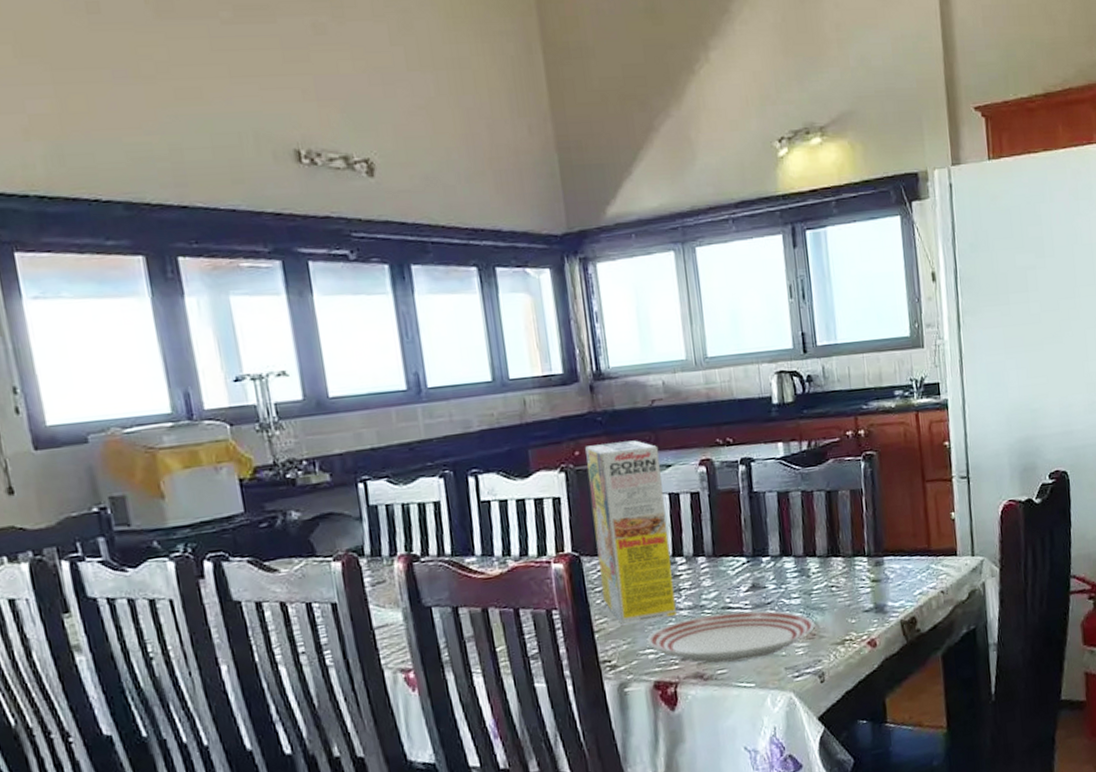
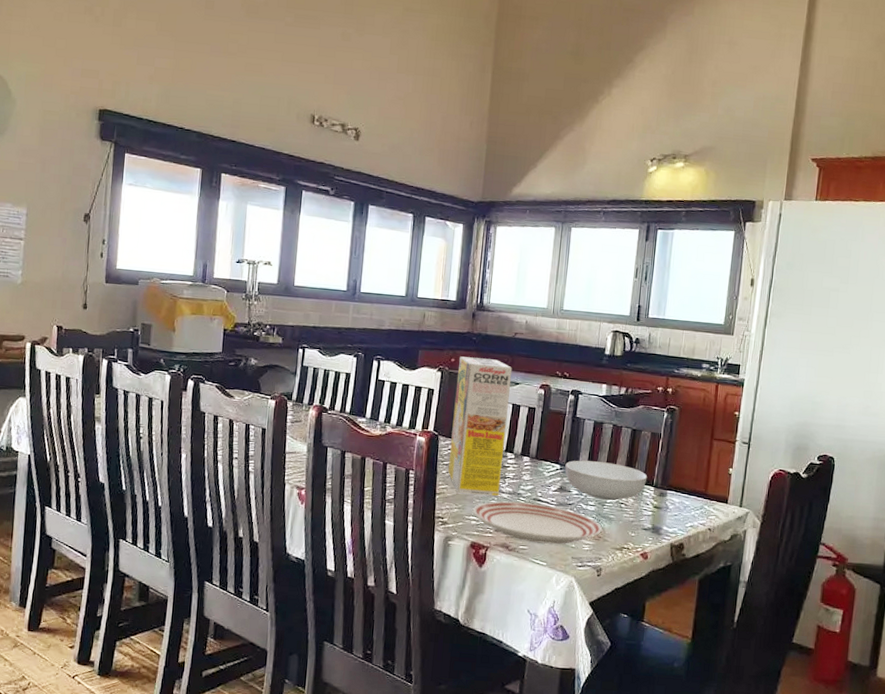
serving bowl: none [752,538,857,588] -> present [565,460,648,500]

